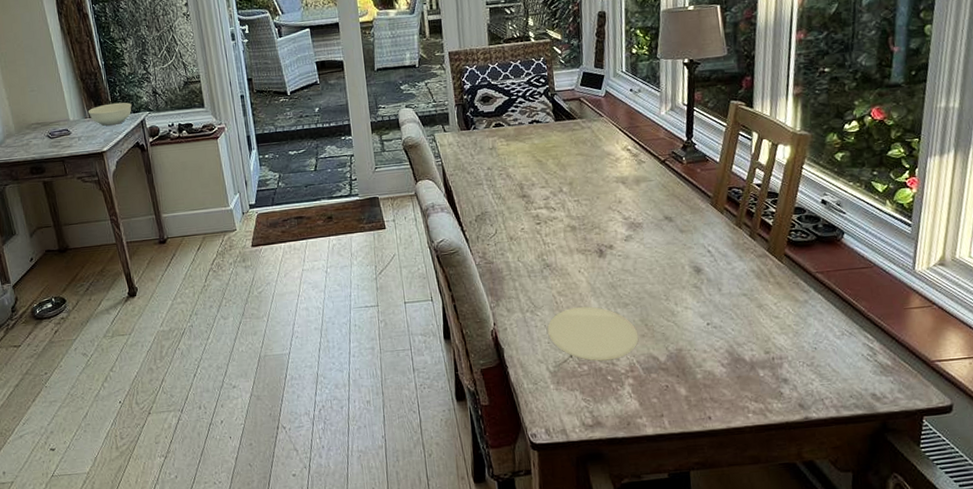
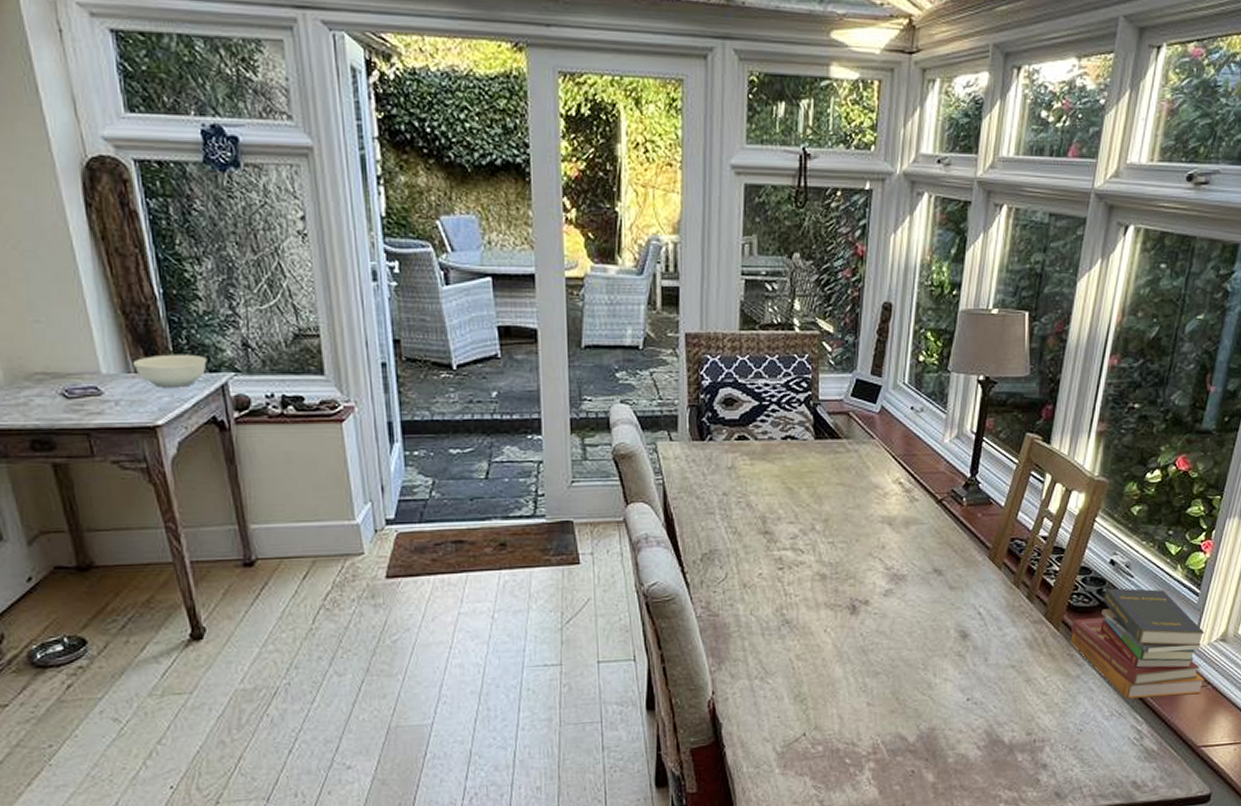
plate: present [547,306,639,362] -> none [779,674,887,741]
books: none [793,223,929,320] -> present [1071,588,1205,699]

